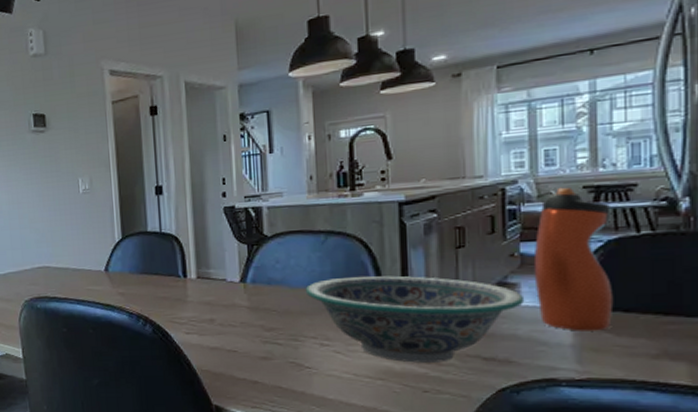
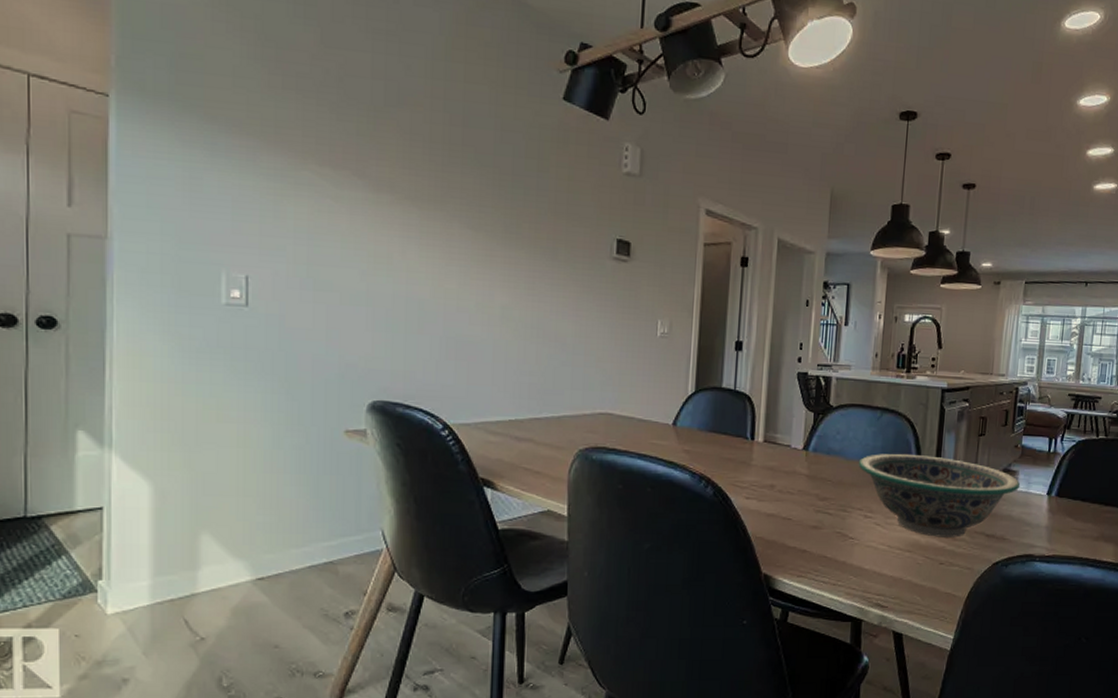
water bottle: present [533,187,614,331] -> none [1028,392,1083,516]

